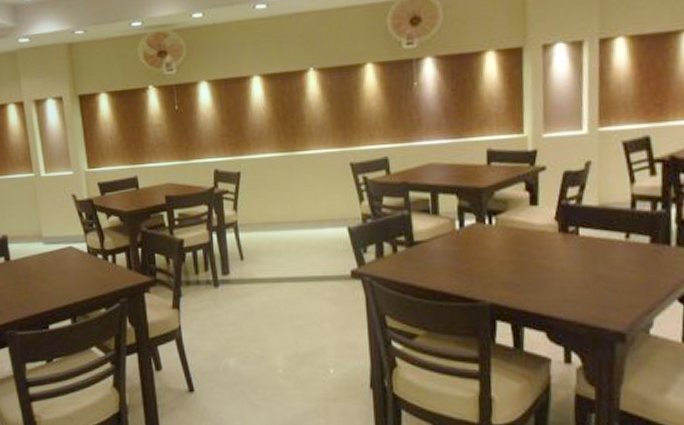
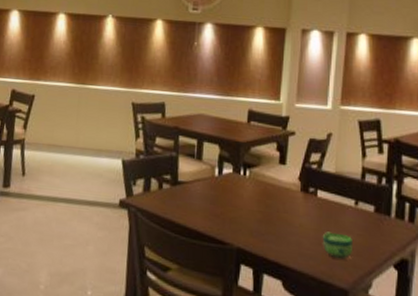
cup: none [590,272,626,301] -> present [323,231,352,259]

